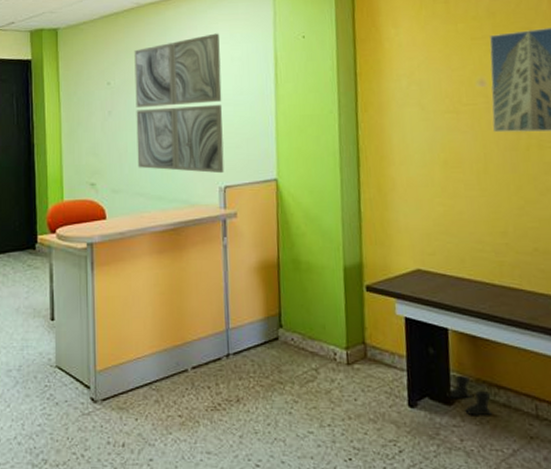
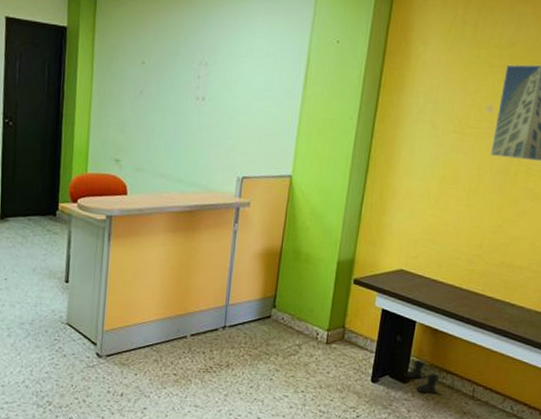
wall art: present [134,33,224,174] -> none [163,25,258,165]

